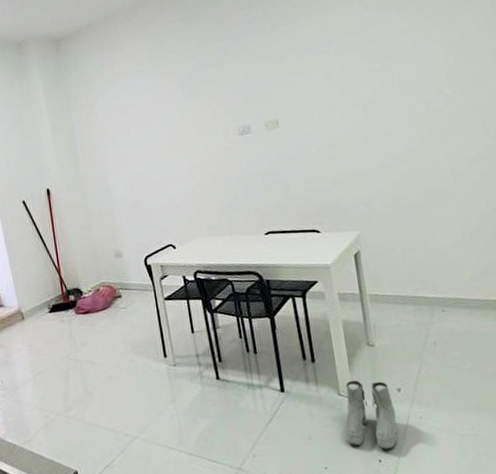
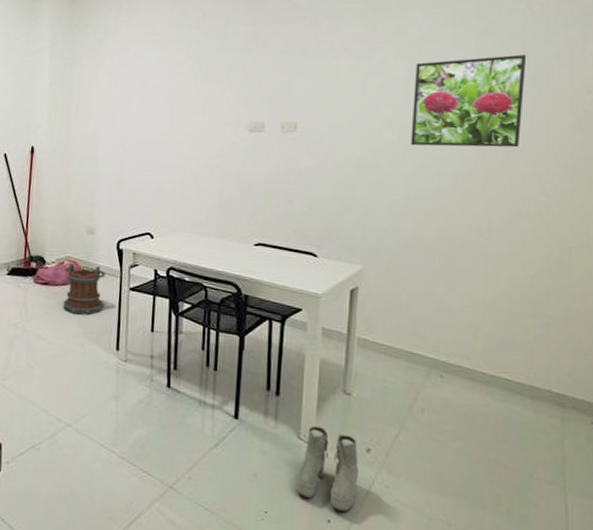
bucket: none [102,284,145,334] -> present [62,264,106,315]
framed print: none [365,25,462,120] -> present [410,54,527,148]

